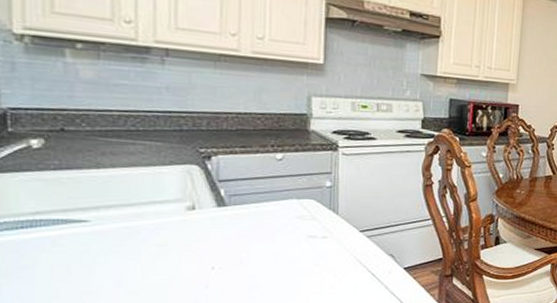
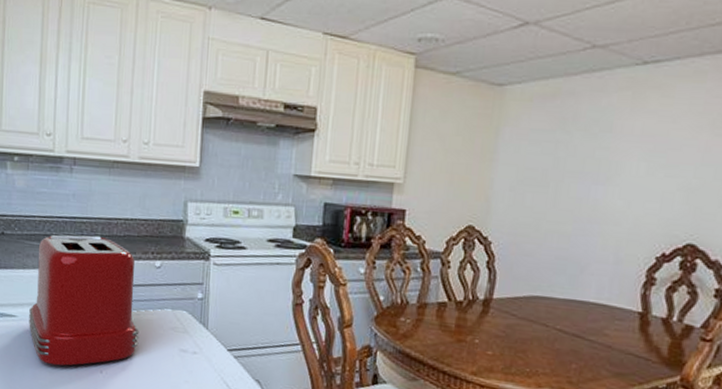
toaster: none [108,130,260,269] -> present [29,234,140,366]

